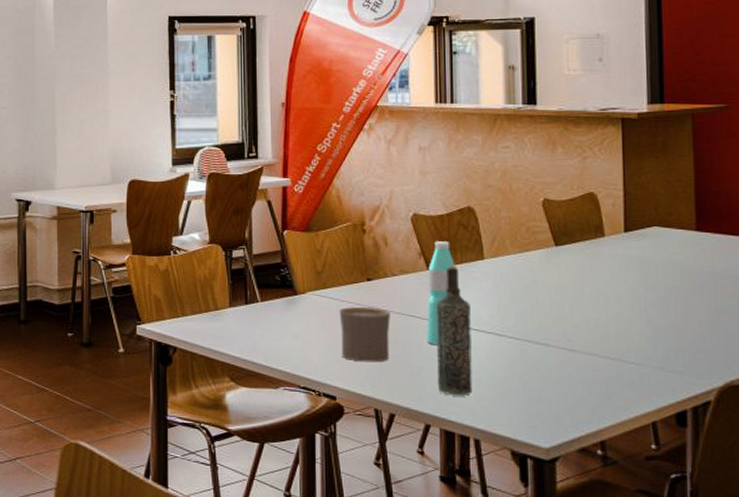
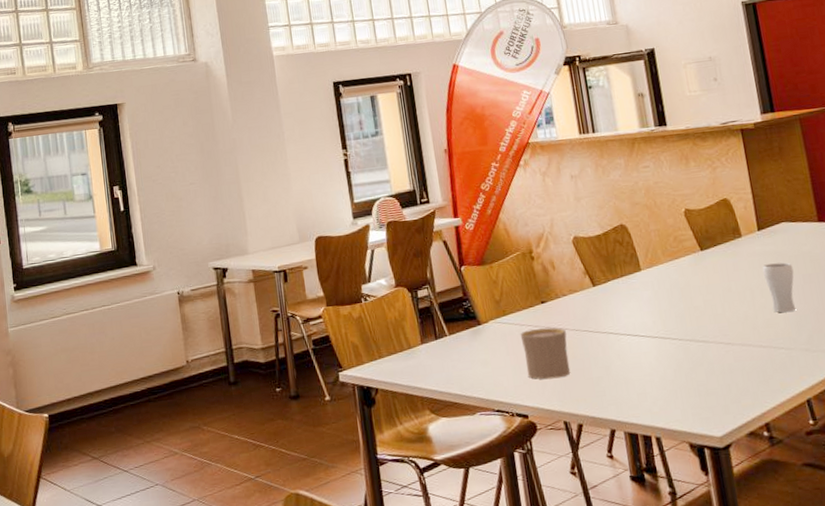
water bottle: present [427,241,455,346] -> none [593,258,617,355]
bottle: present [436,265,473,396] -> none [605,279,648,400]
drinking glass: none [622,270,659,325] -> present [762,262,795,313]

